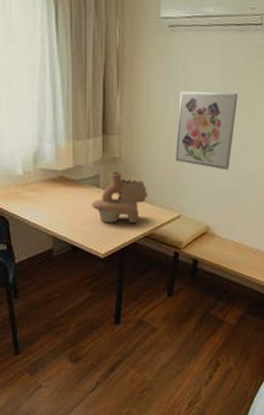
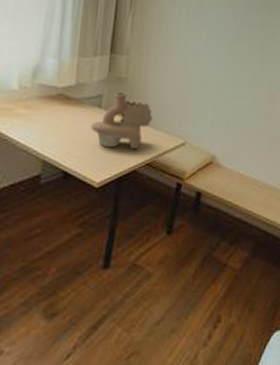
wall art: present [175,91,238,170] -> none [184,17,247,98]

